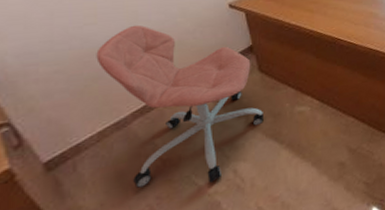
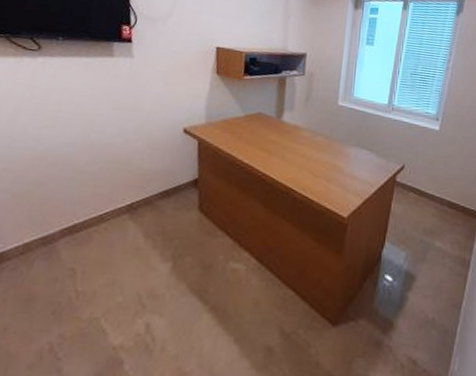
office chair: present [96,24,263,188] -> none [42,134,193,333]

